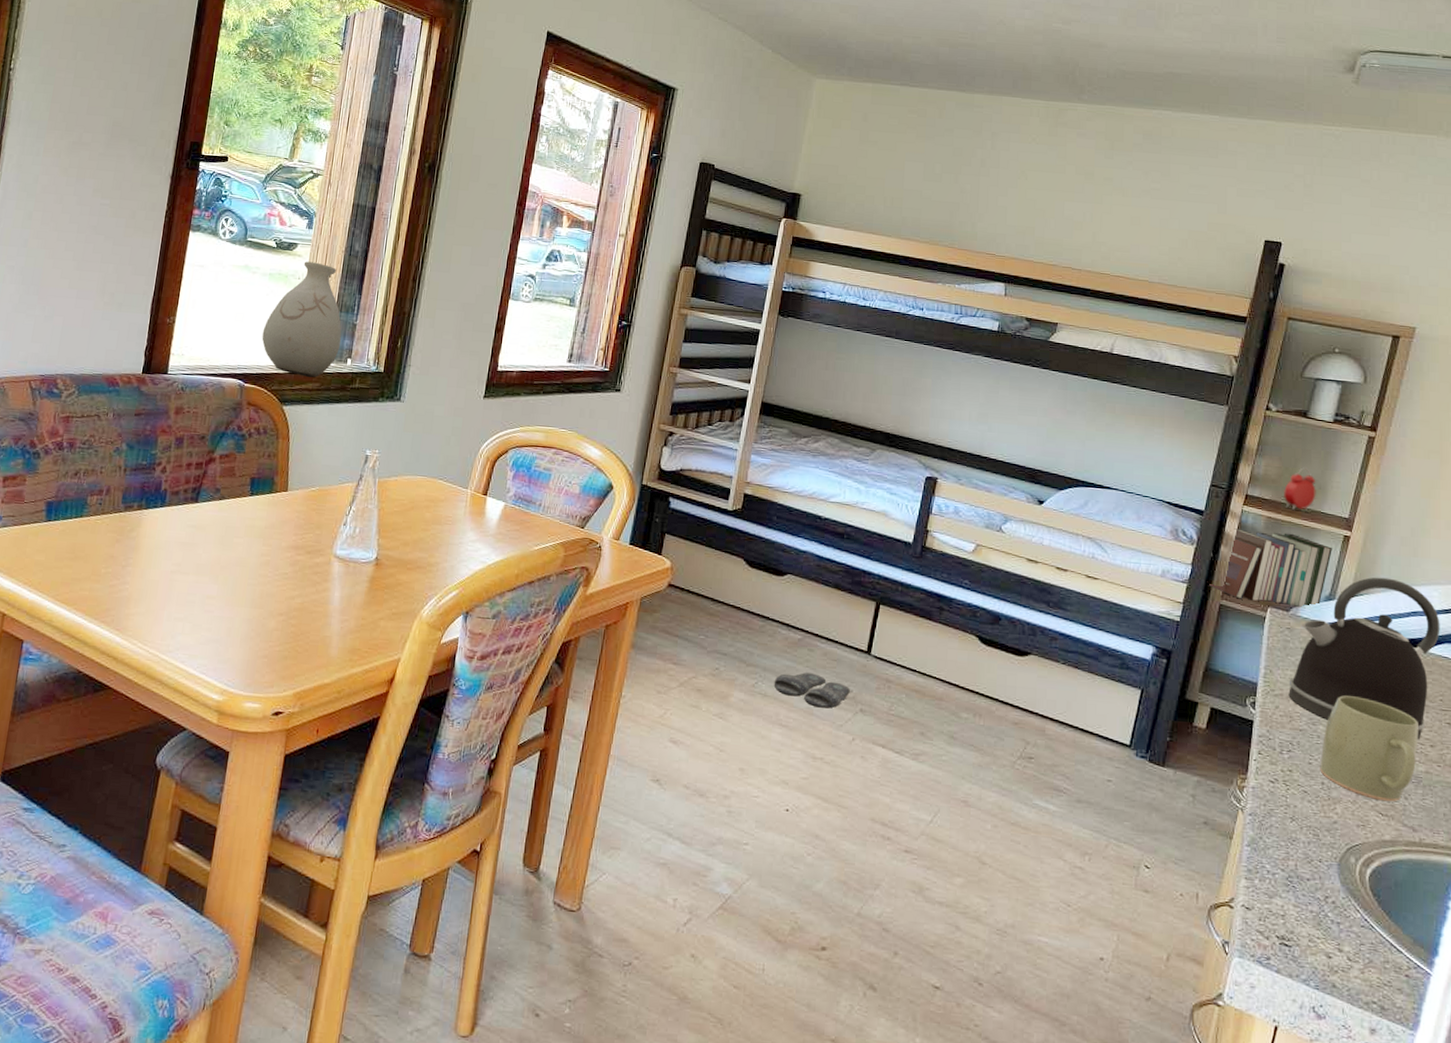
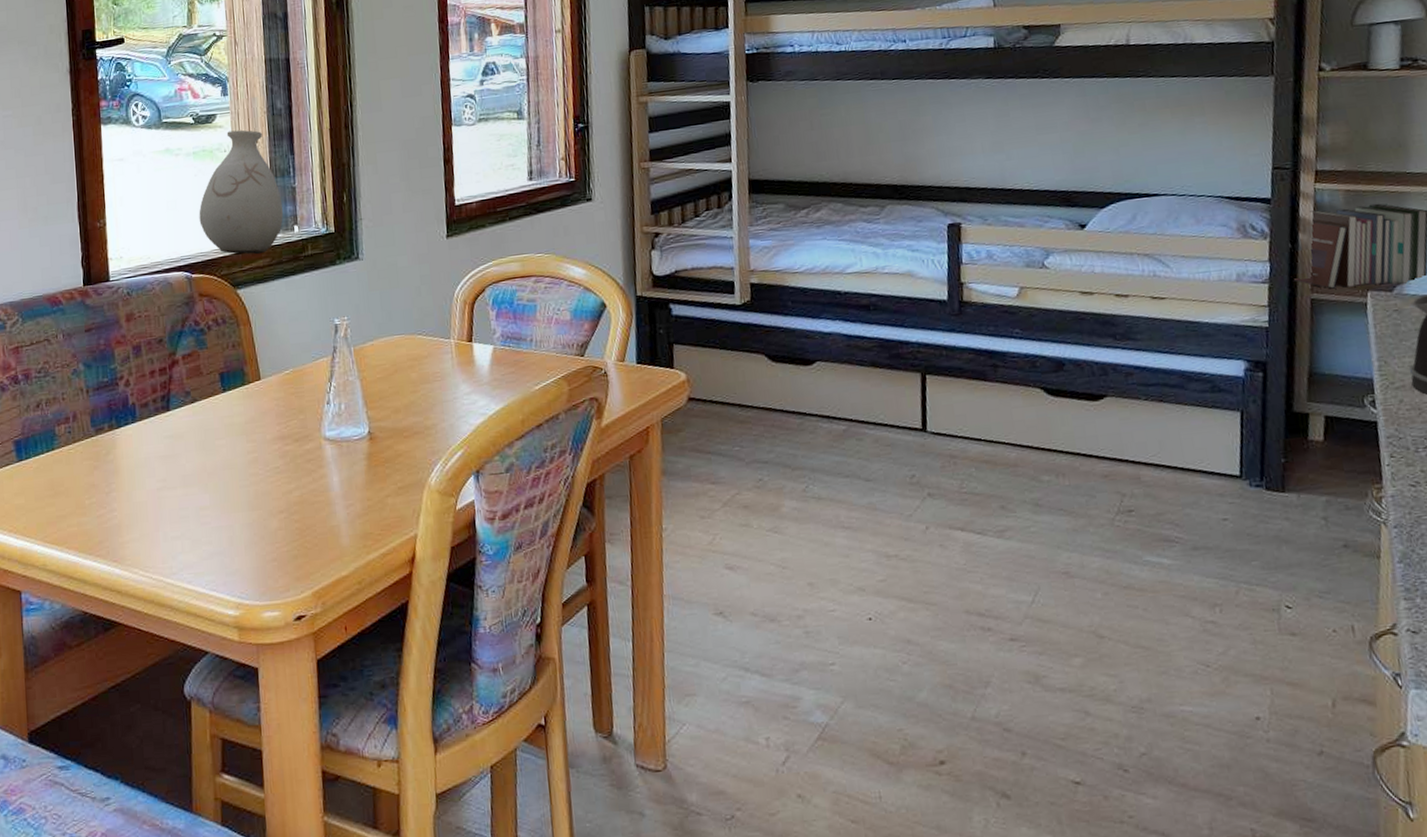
slippers: present [774,672,850,708] -> none [826,464,912,501]
alarm clock: present [1283,467,1316,512] -> none [1358,126,1398,176]

